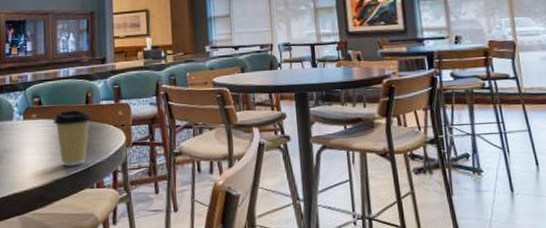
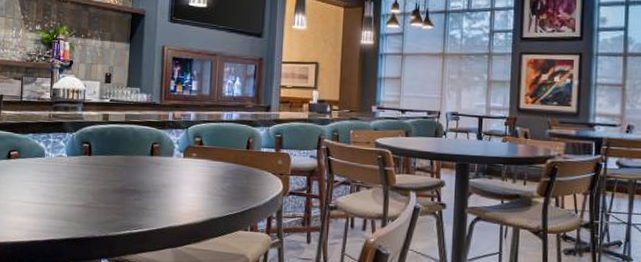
coffee cup: present [54,109,92,167] -> none [213,153,252,208]

